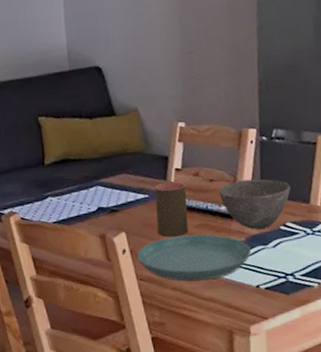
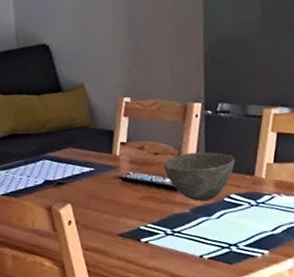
saucer: present [137,234,251,281] -> none [82,206,195,251]
cup: present [154,181,189,237] -> none [100,155,133,209]

